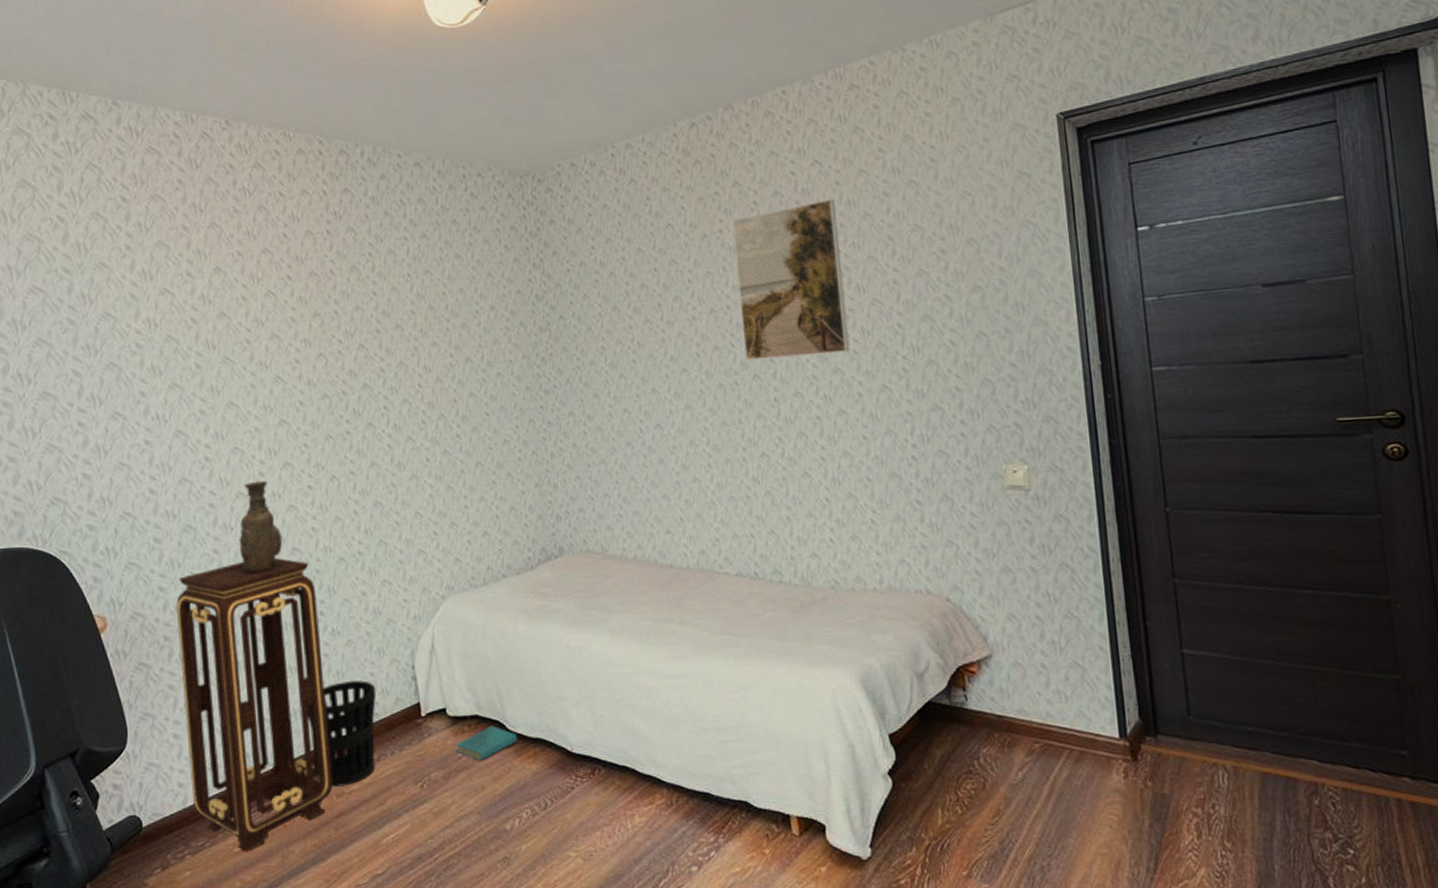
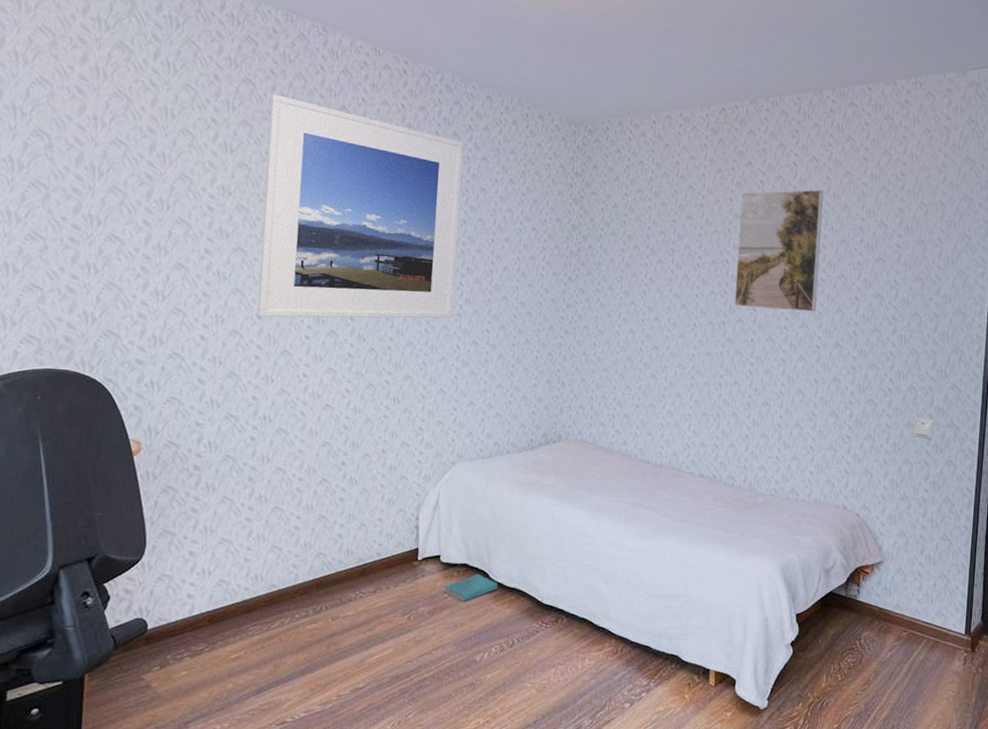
pedestal table: present [176,557,333,852] -> none [199,410,341,659]
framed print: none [183,205,417,458] -> present [256,93,464,319]
vase: present [239,480,283,574] -> none [276,342,318,422]
wastebasket: present [306,680,377,787] -> none [316,523,382,612]

